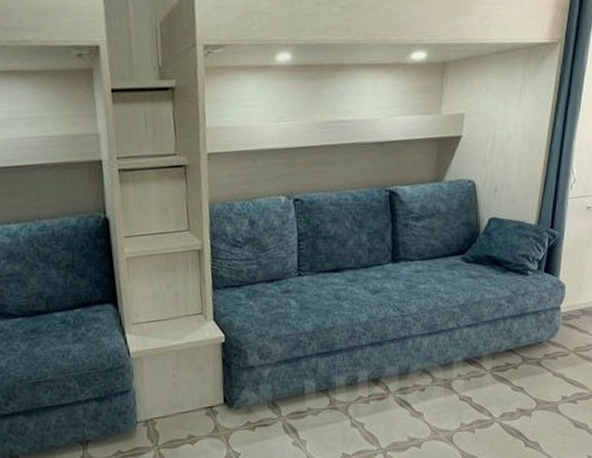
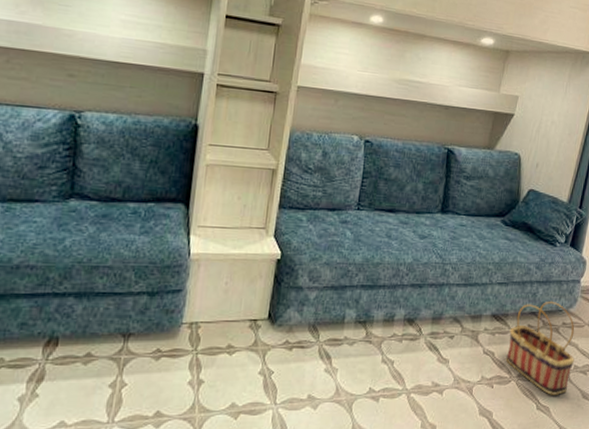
basket: none [485,334,563,430] -> present [505,301,575,395]

